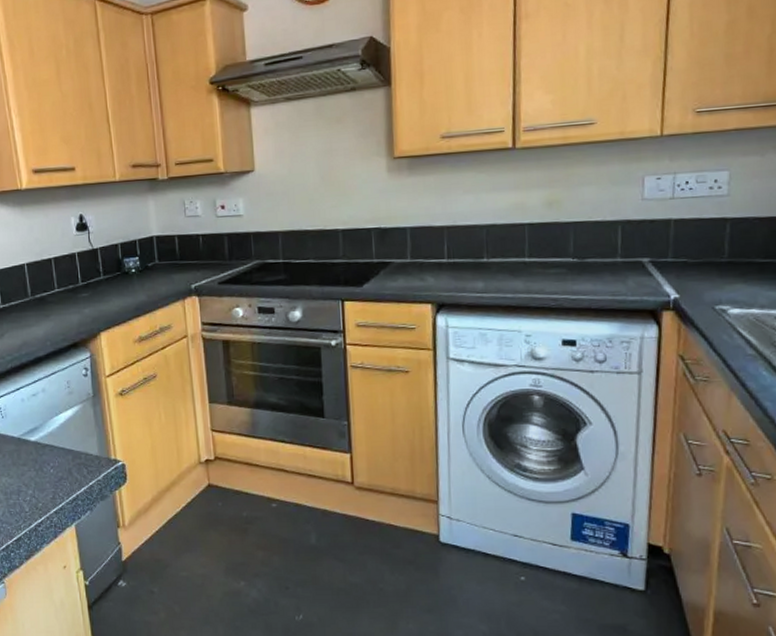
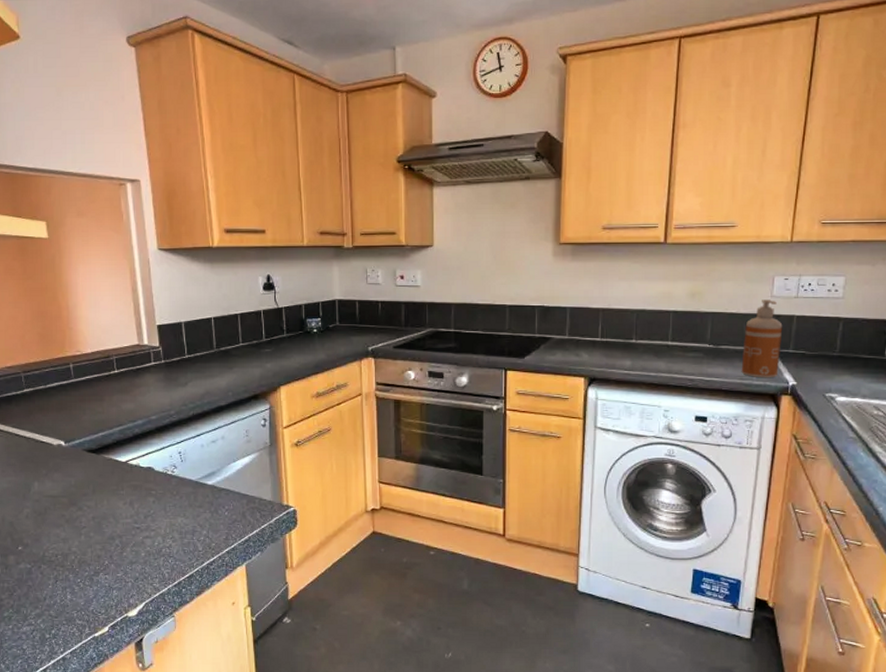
soap dispenser: none [612,203,659,293] -> present [741,300,783,378]

